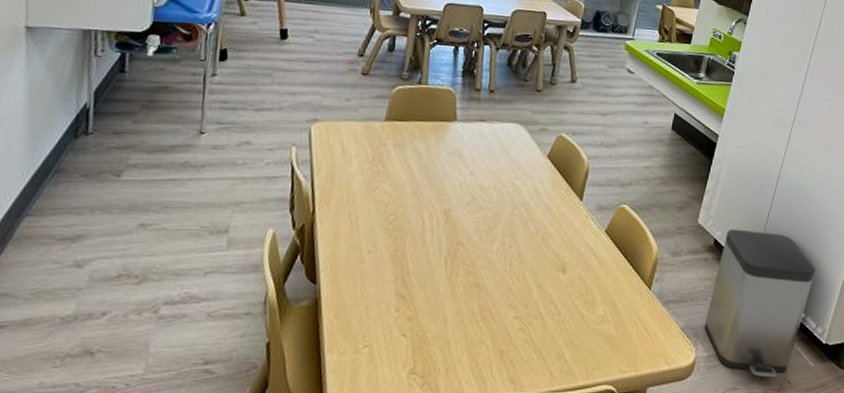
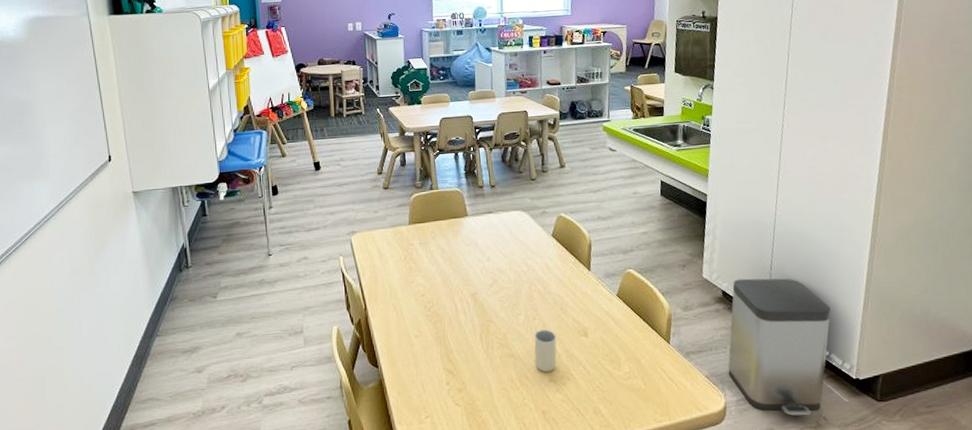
cup: none [501,260,532,307] -> present [534,329,557,372]

